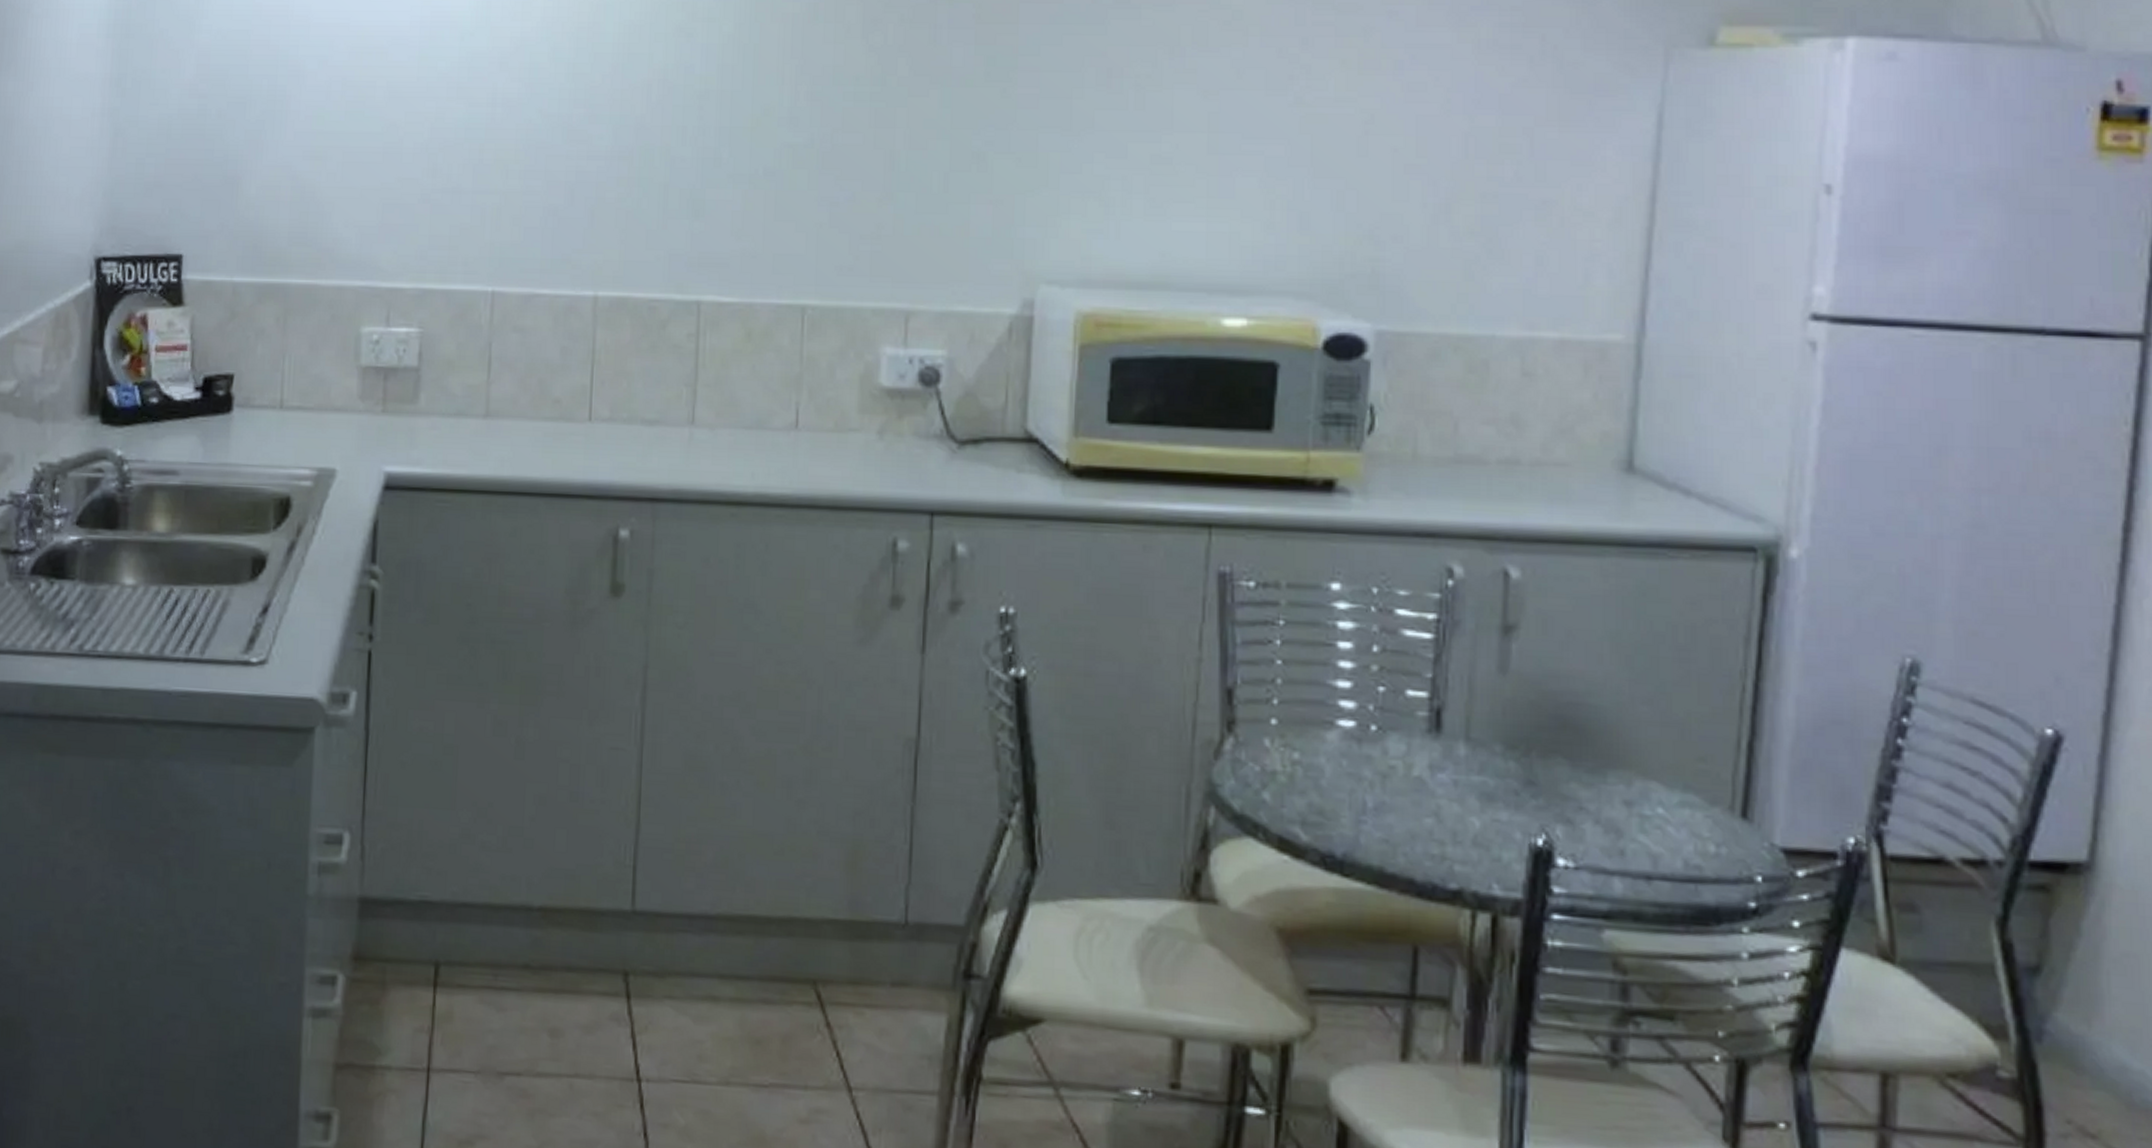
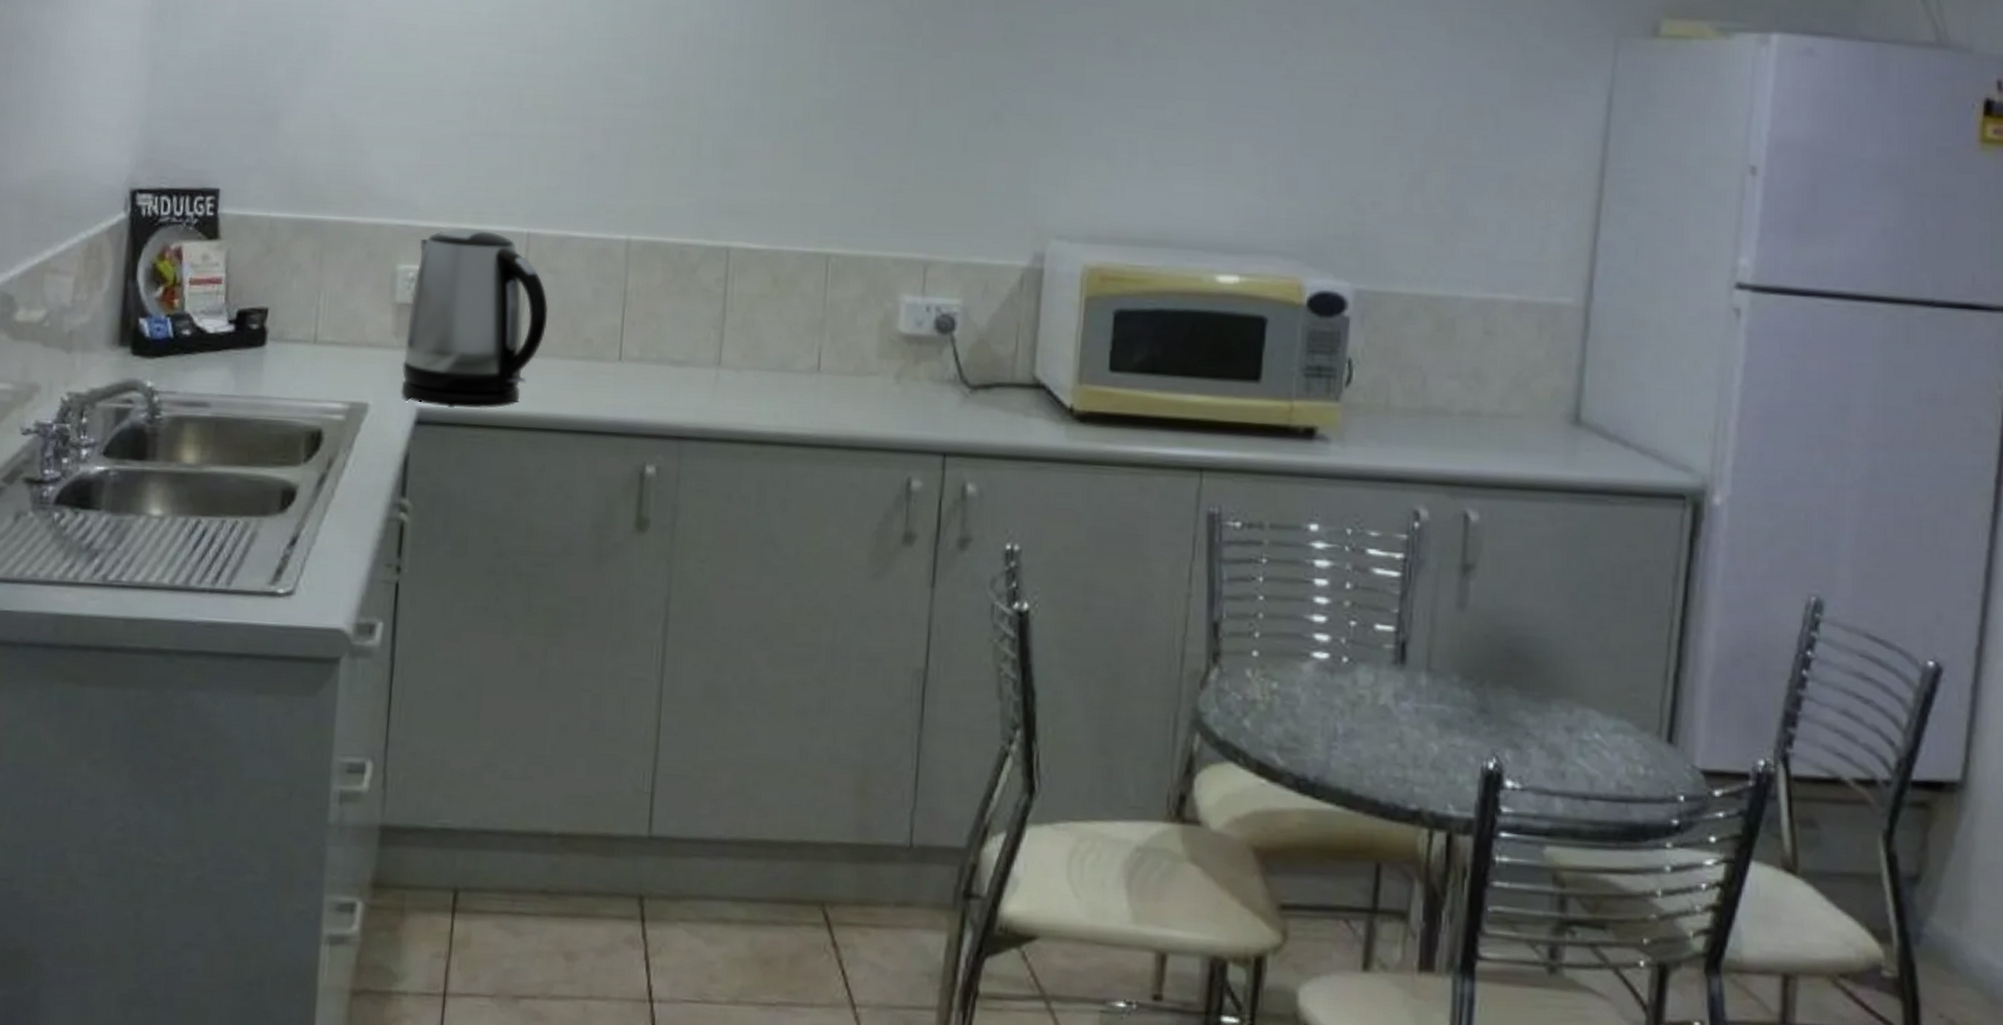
kettle: none [368,288,516,473] -> present [401,228,549,409]

